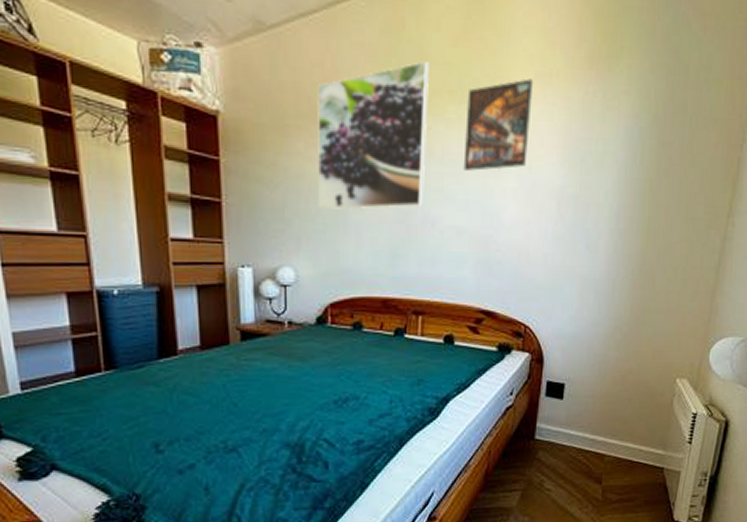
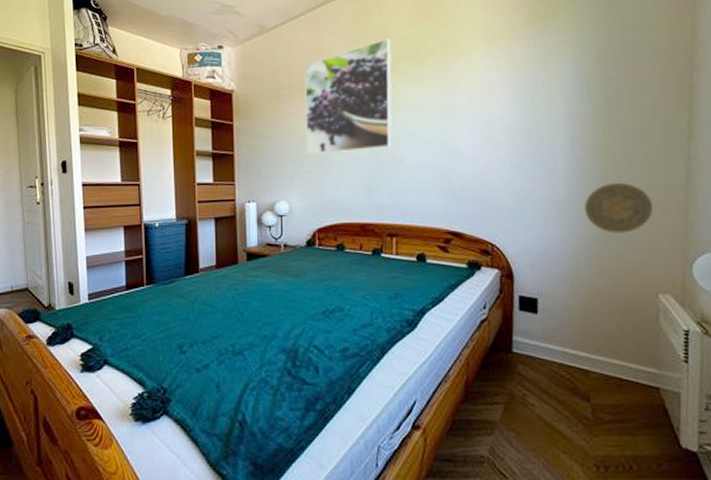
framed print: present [463,78,534,171] -> none [424,41,481,117]
decorative plate: none [621,261,685,318] -> present [584,182,654,235]

